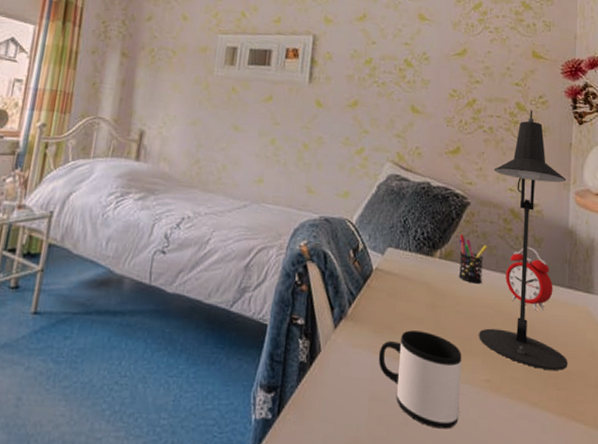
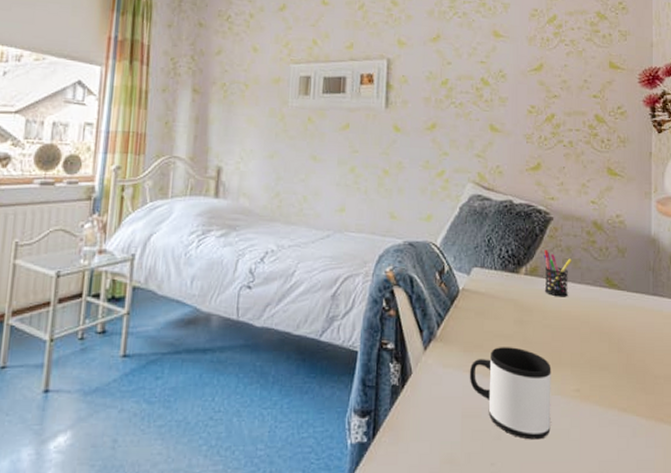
desk lamp: present [479,110,568,371] -> none [567,121,655,377]
alarm clock: present [506,246,553,310] -> none [591,257,638,319]

